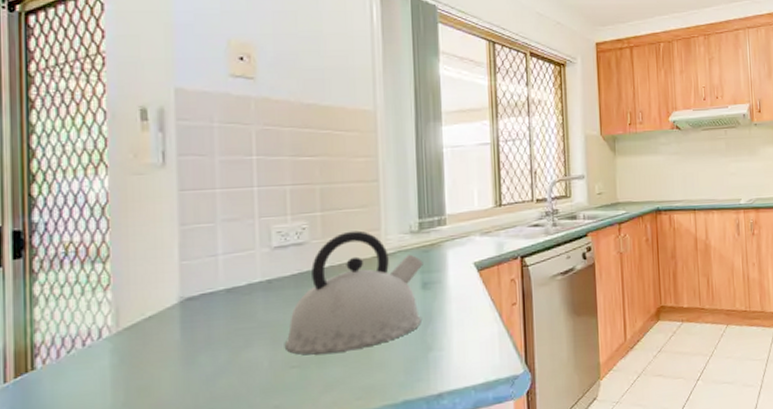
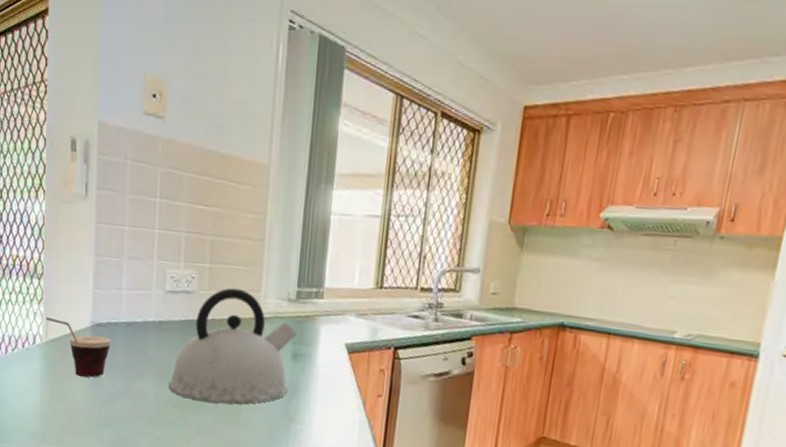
cup: none [115,303,209,362] -> present [45,317,112,378]

